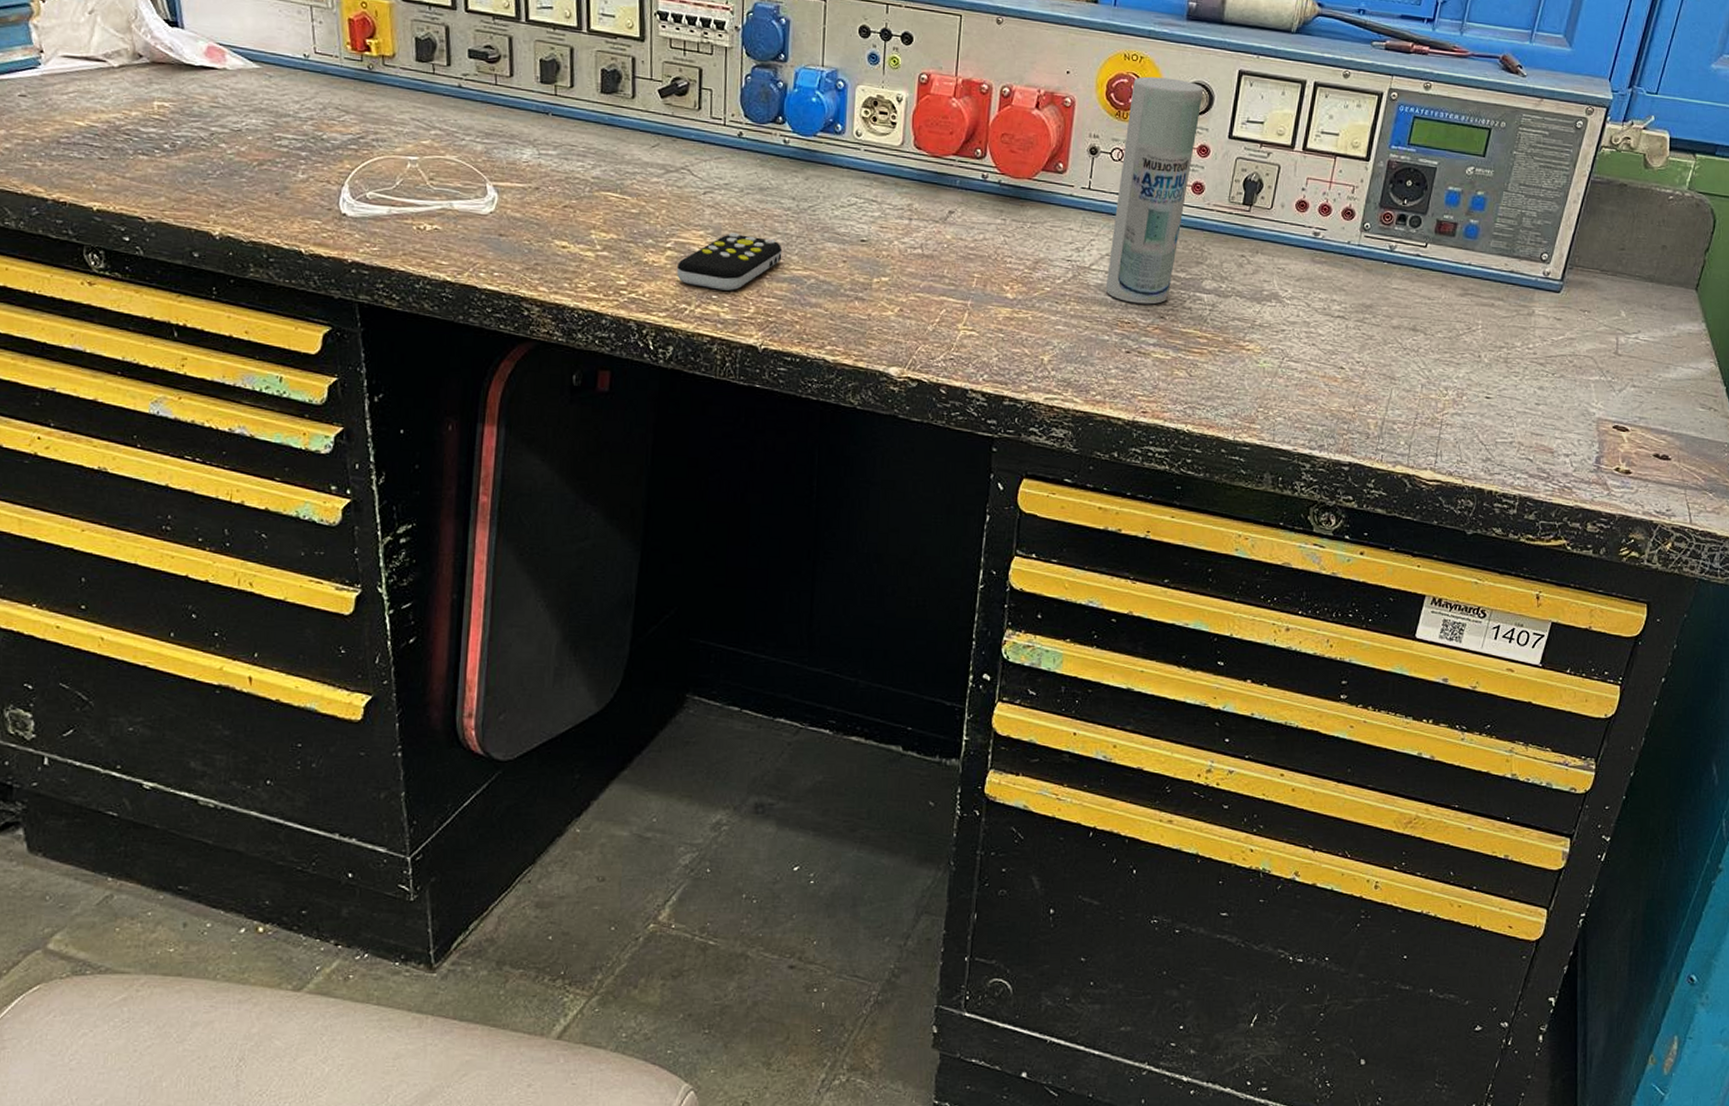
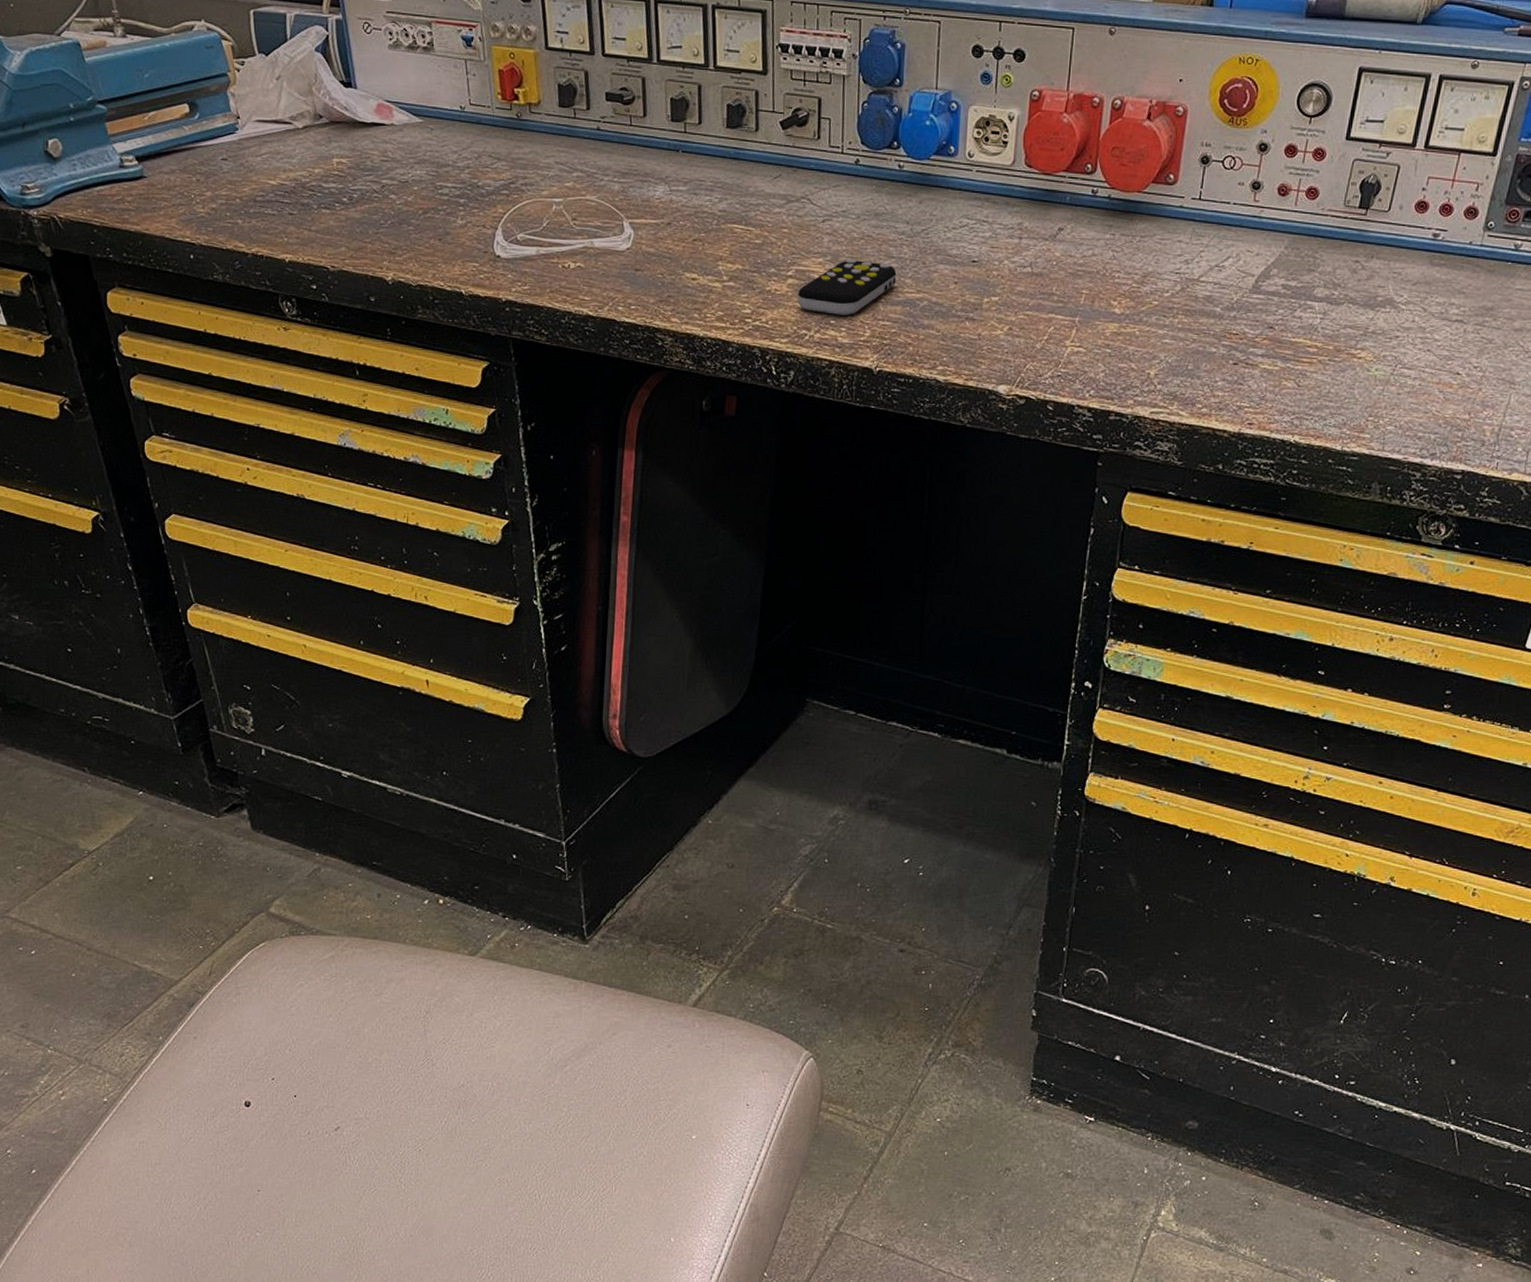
spray can: present [1105,76,1204,305] -> none [1214,79,1322,315]

